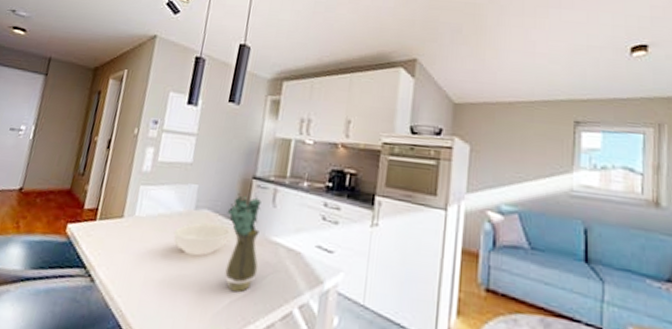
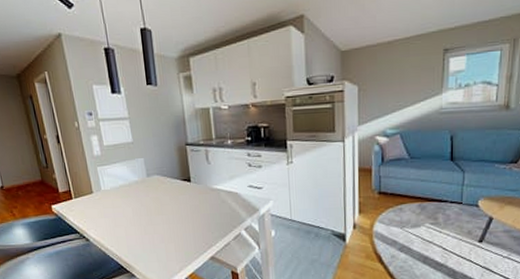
bowl: present [173,223,231,257] -> none [136,185,181,210]
vase: present [224,193,261,293] -> none [173,158,209,228]

